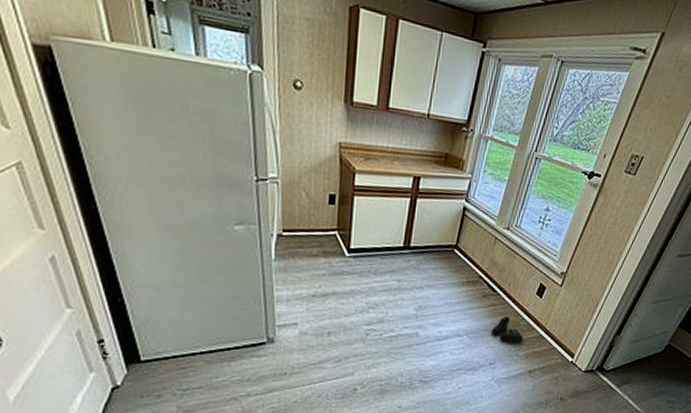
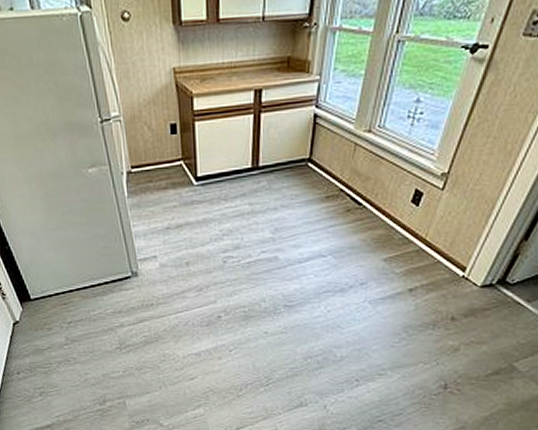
boots: present [491,315,524,343] -> none [359,229,400,260]

